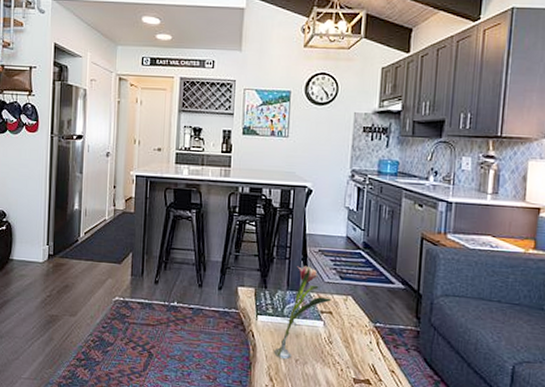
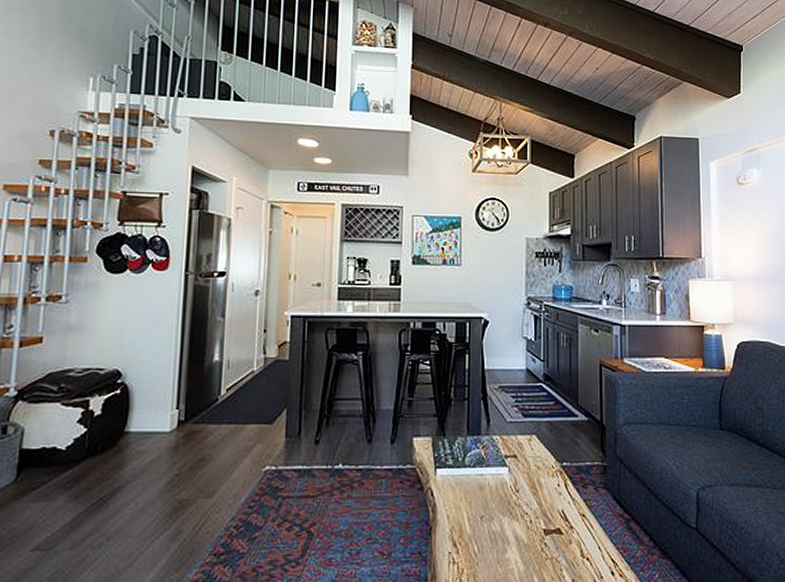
flower: present [274,265,331,359] -> none [457,405,514,517]

